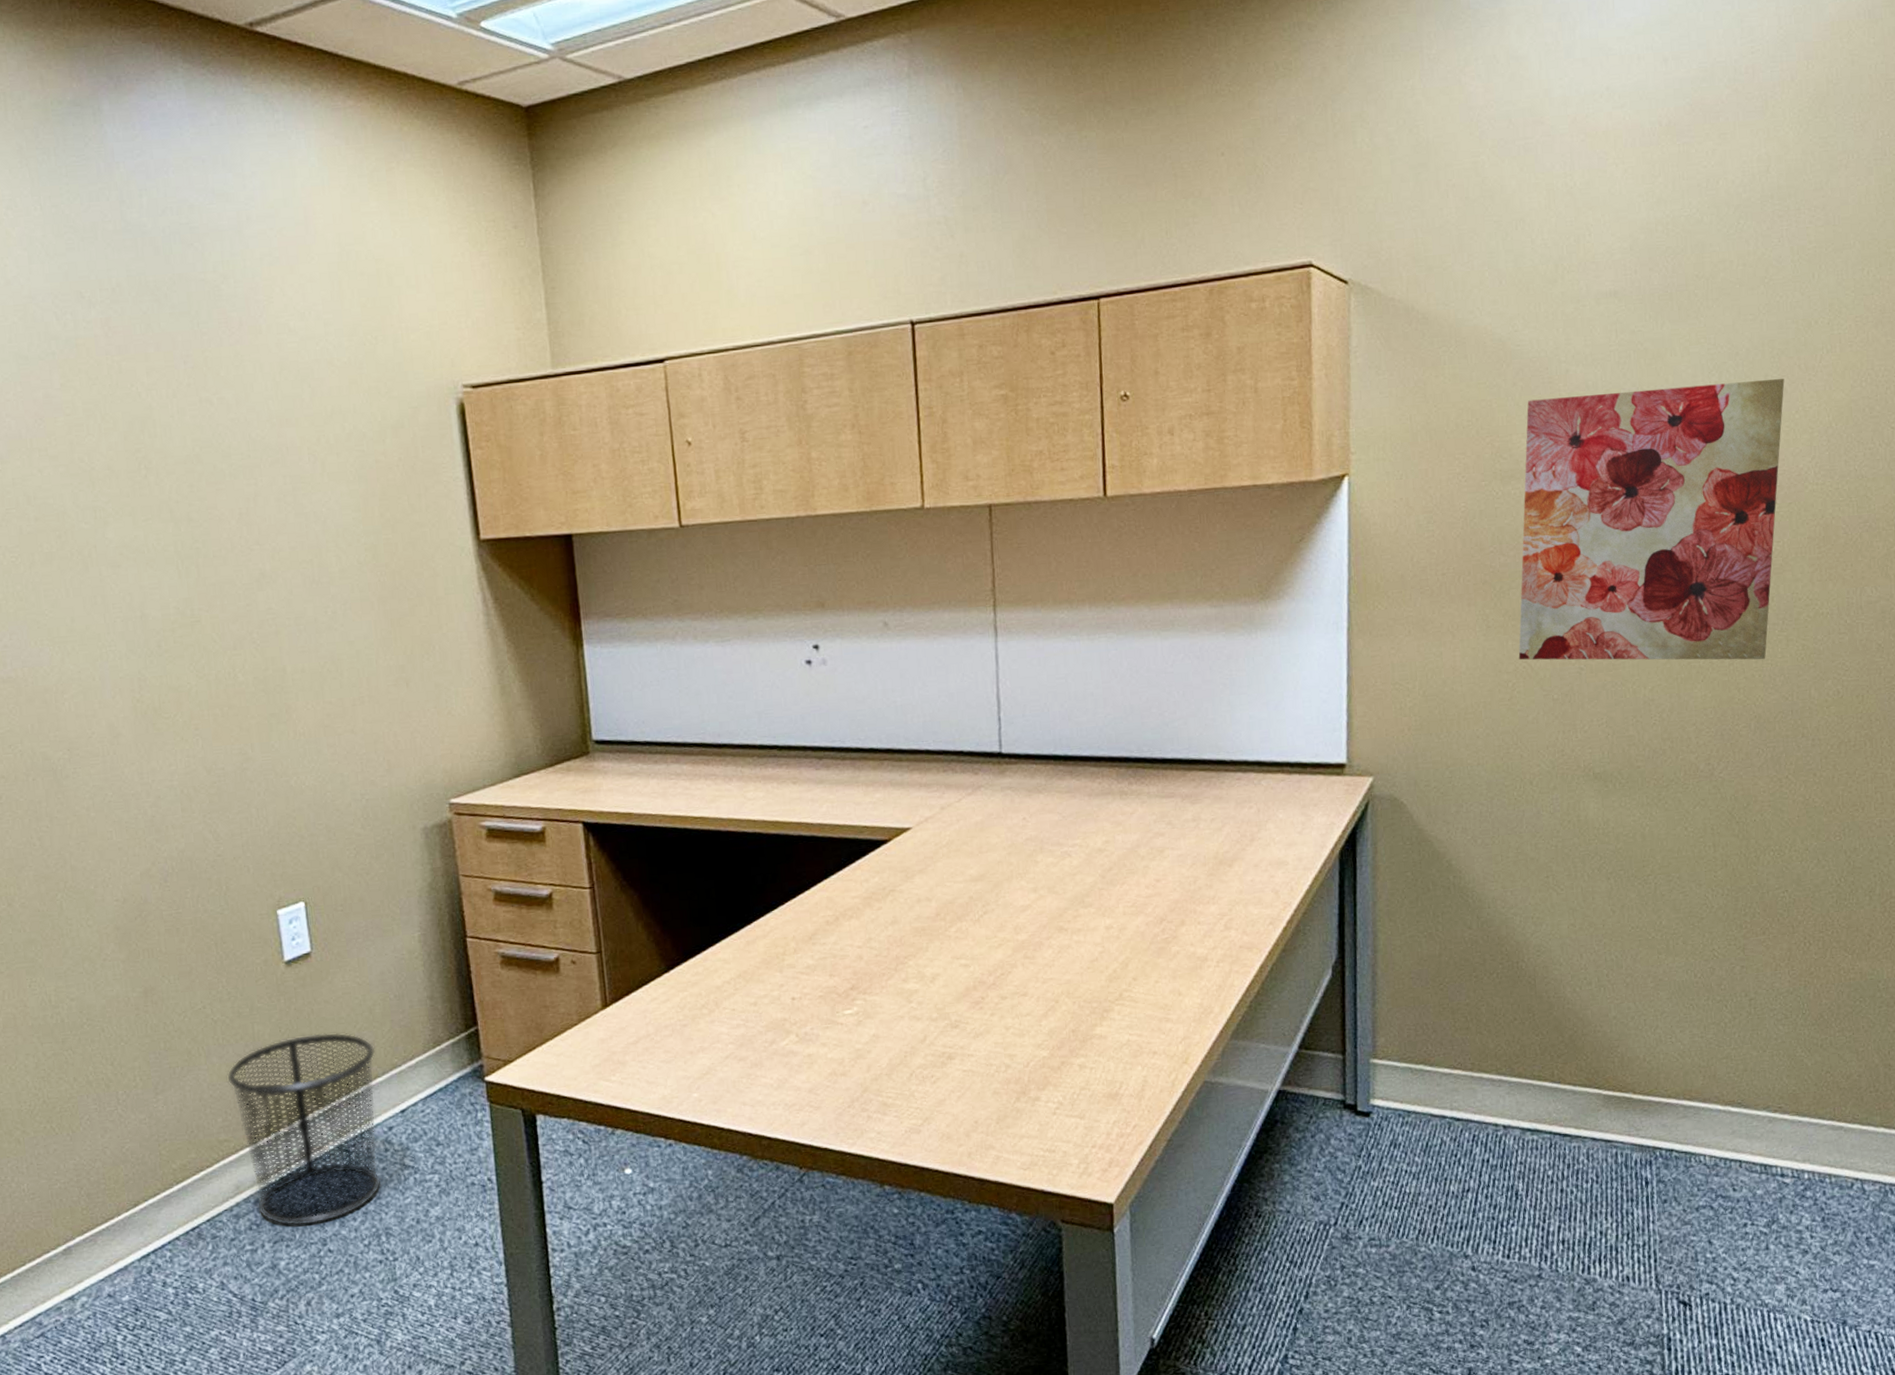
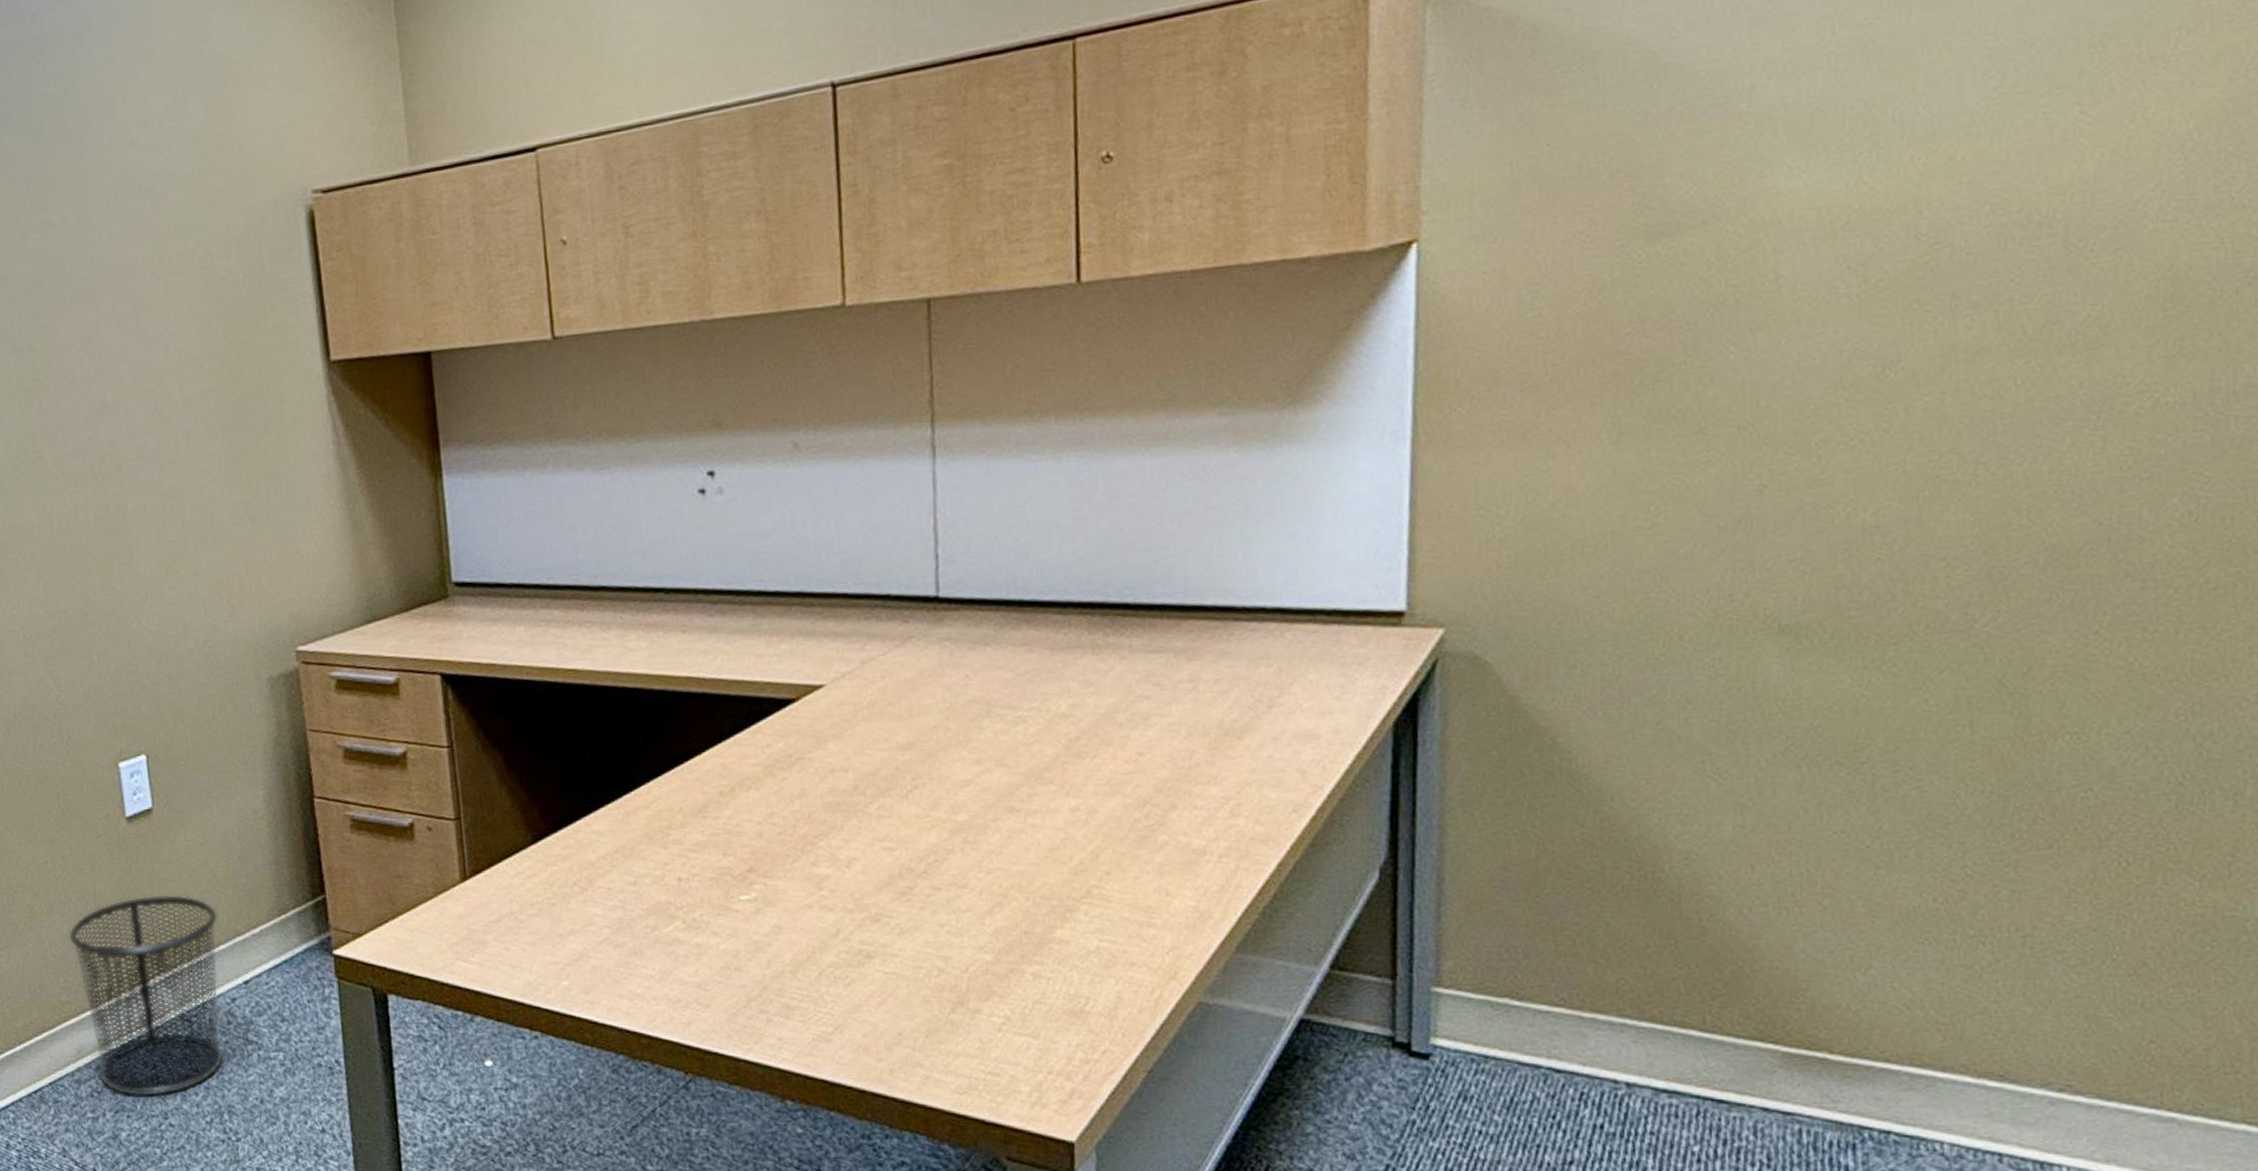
wall art: present [1518,378,1785,660] -> none [1666,74,2112,476]

